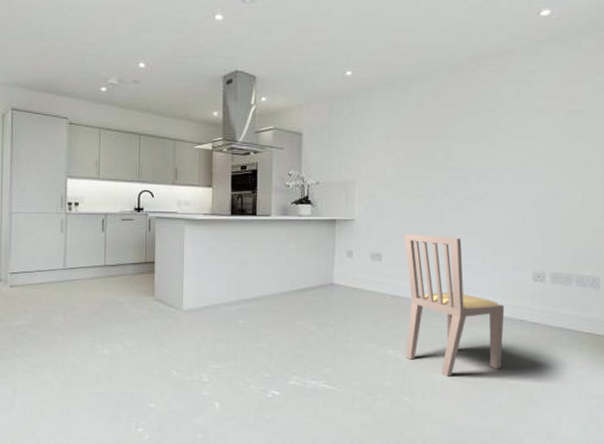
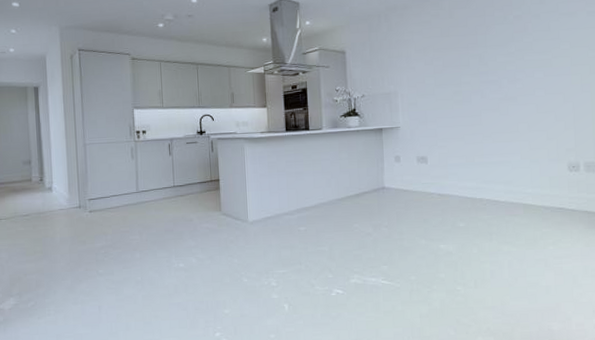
dining chair: present [404,234,505,377] -> none [446,136,546,265]

